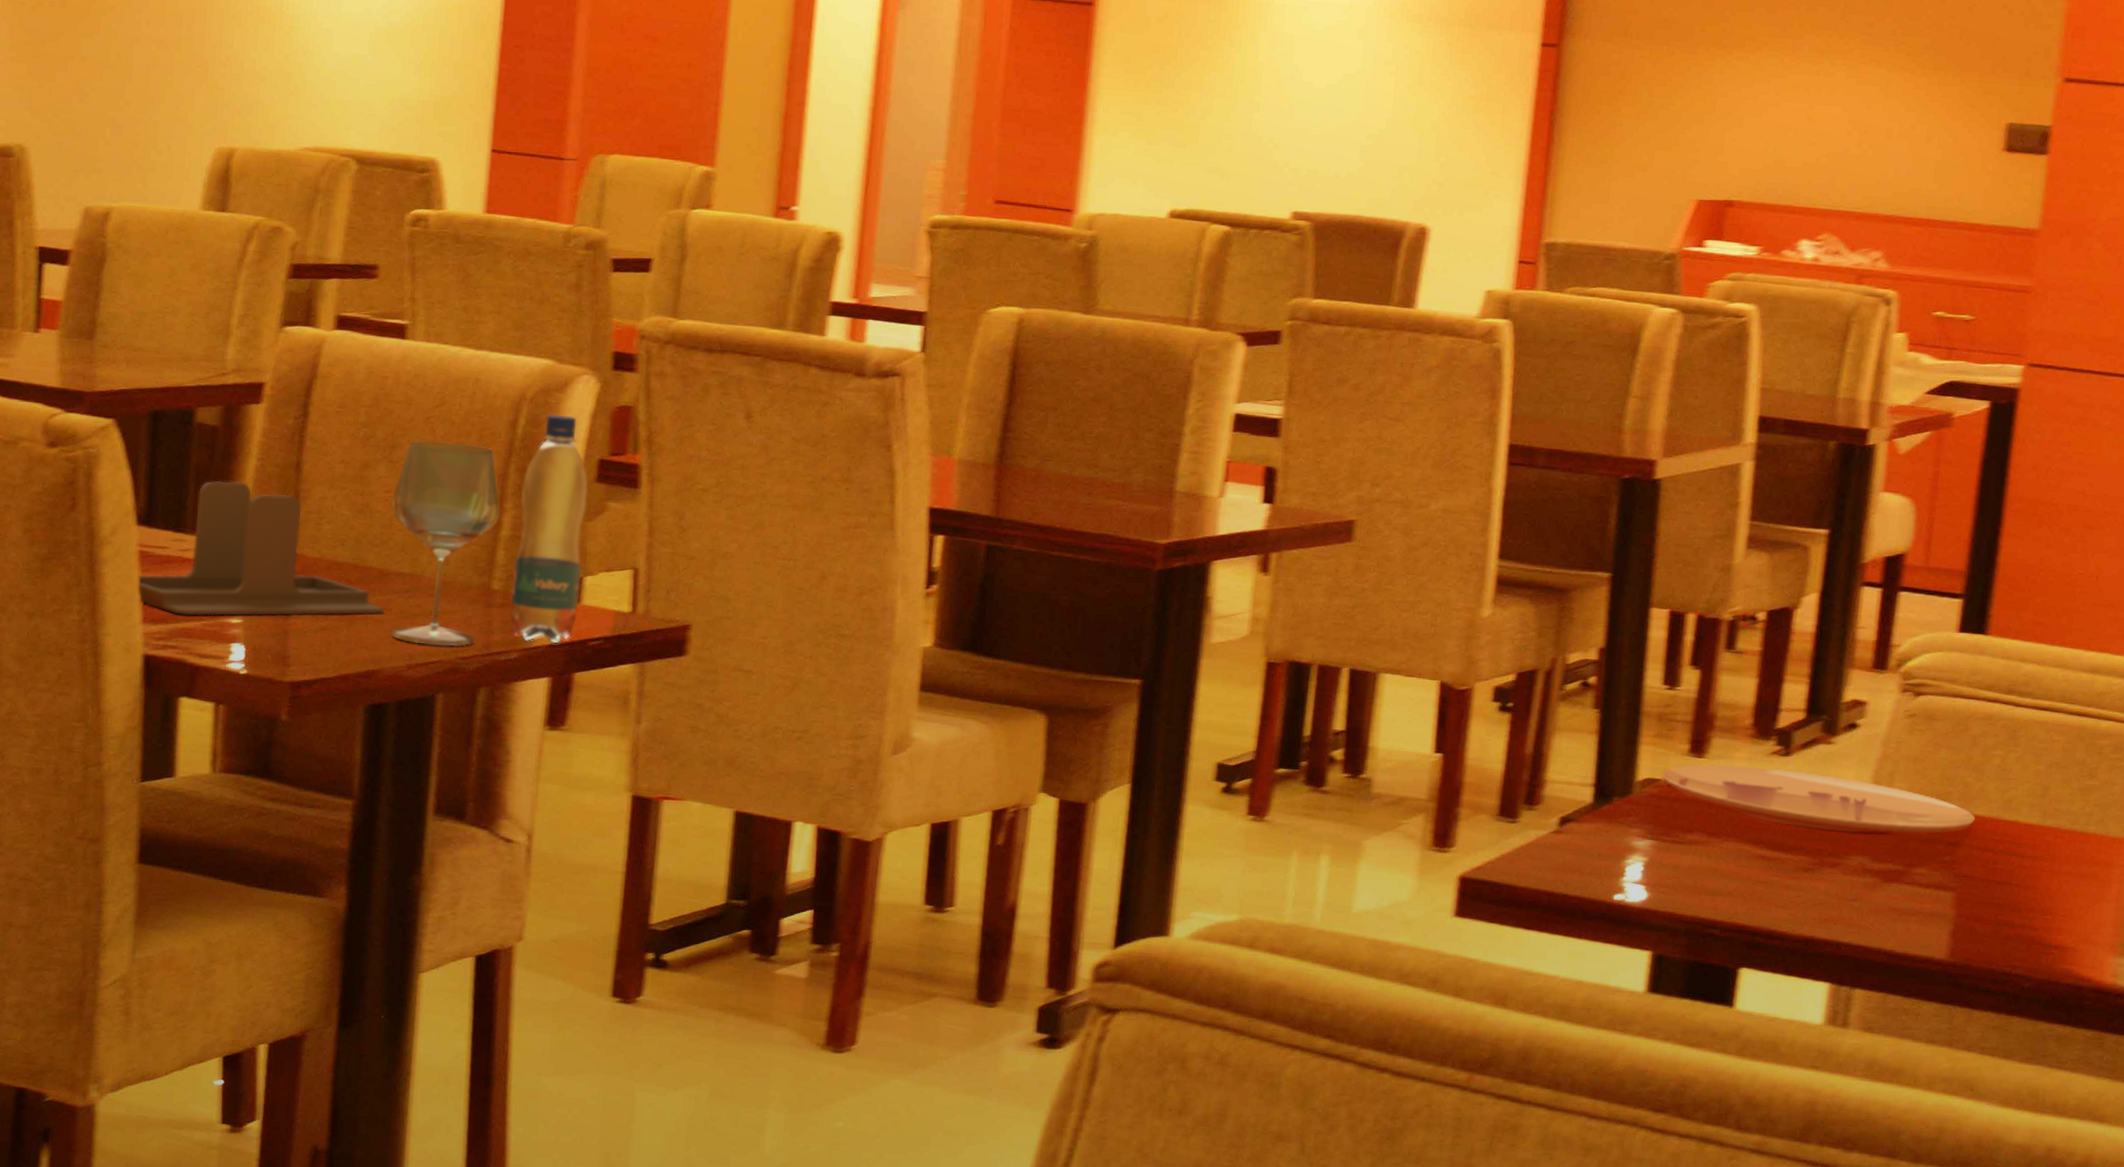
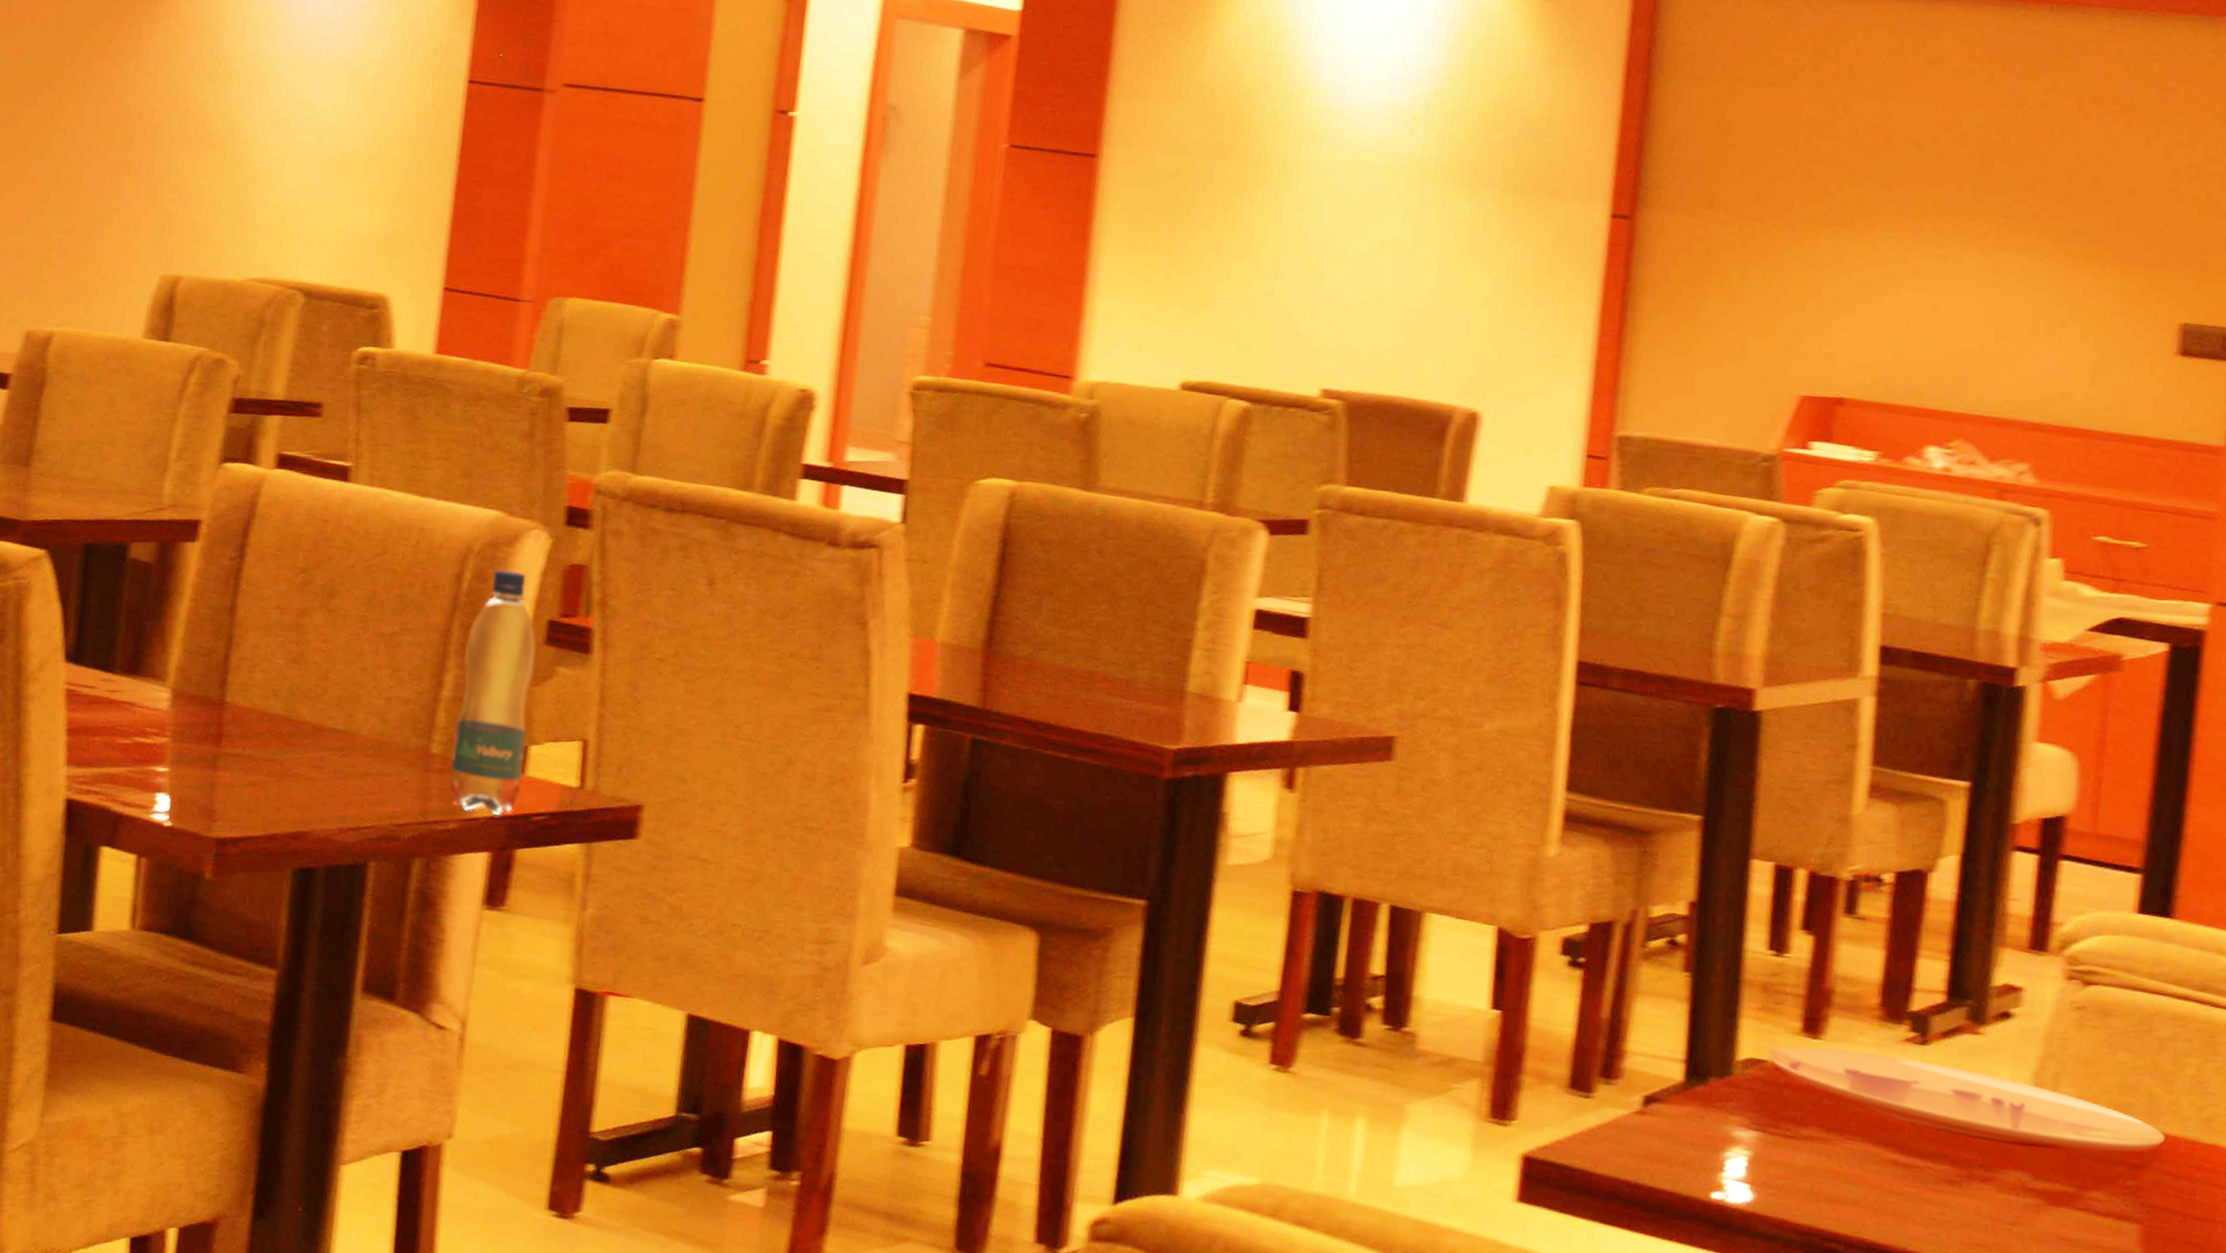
napkin holder: present [138,481,385,616] -> none [63,620,317,772]
wine glass: present [390,440,500,646] -> none [322,589,442,812]

